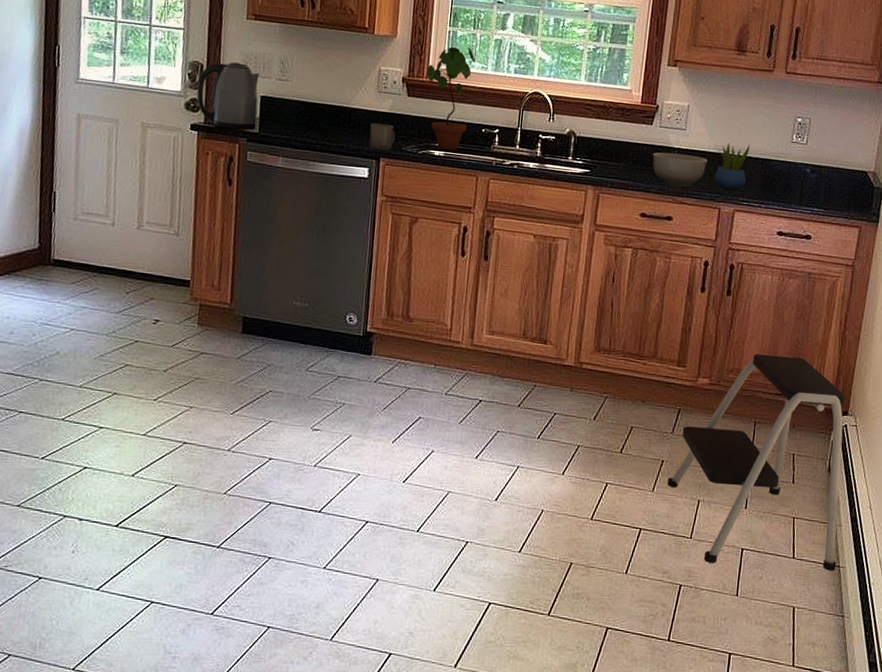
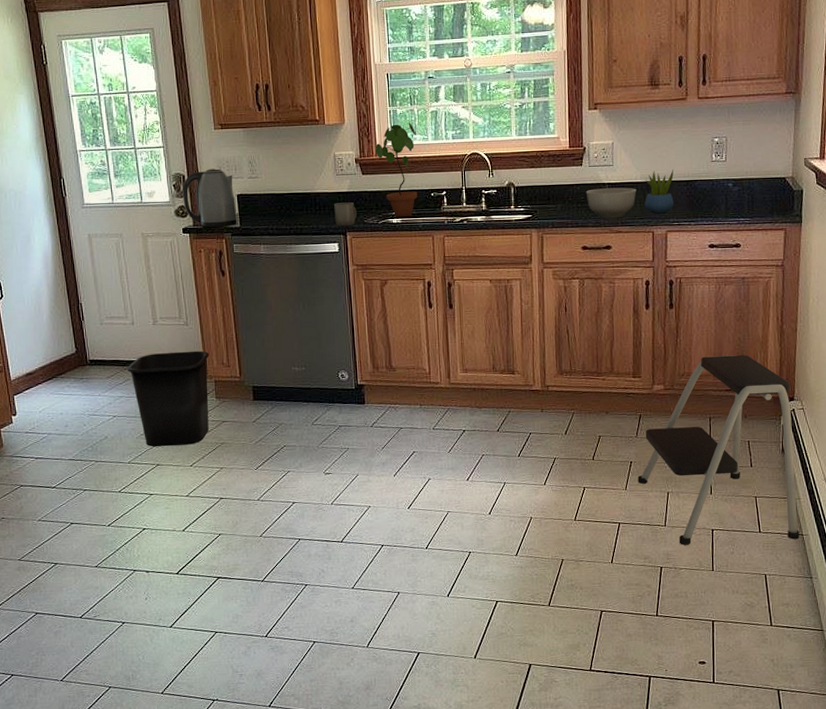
waste bin: none [96,262,198,375] -> present [126,350,209,446]

